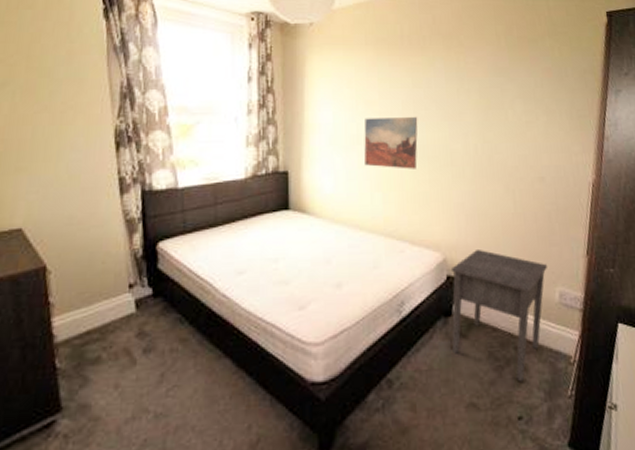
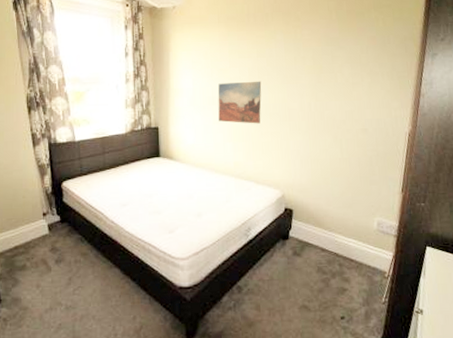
nightstand: present [450,248,548,382] -> none [288,187,369,291]

